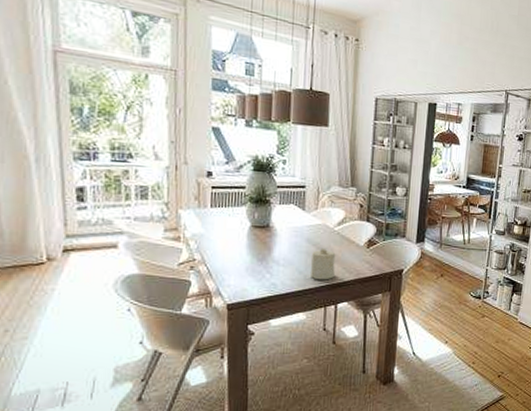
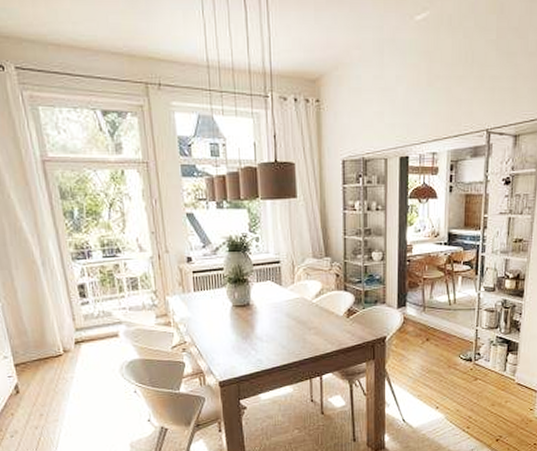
candle: present [311,247,336,280] -> none [293,321,317,353]

